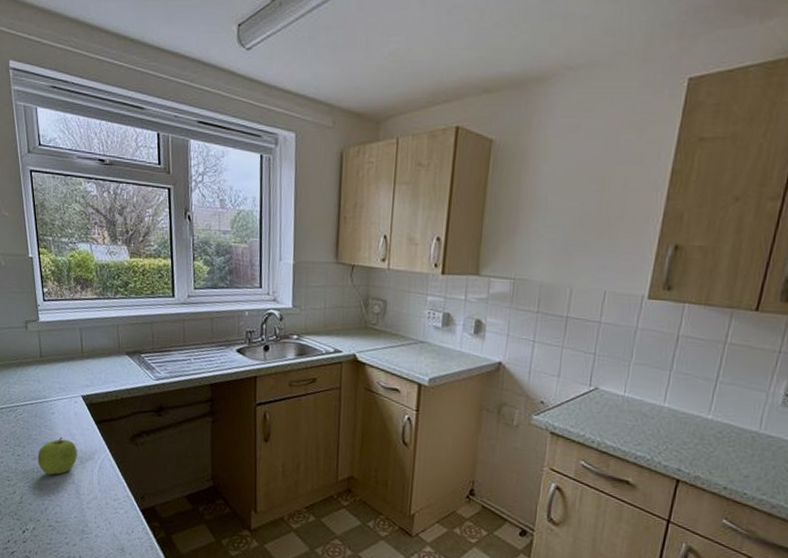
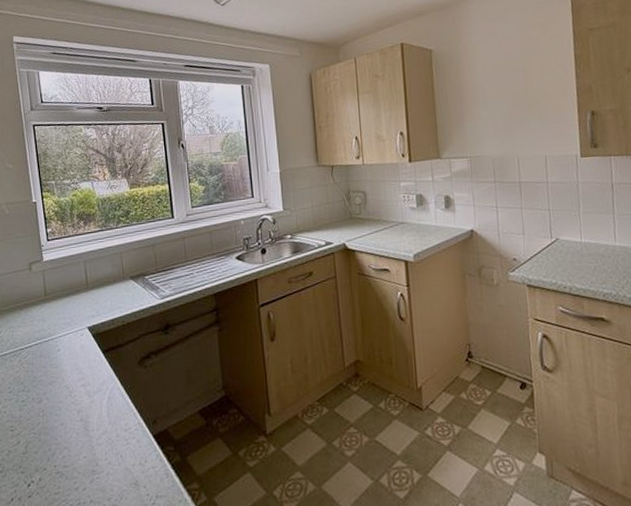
fruit: present [37,437,77,475] -> none [43,374,85,416]

